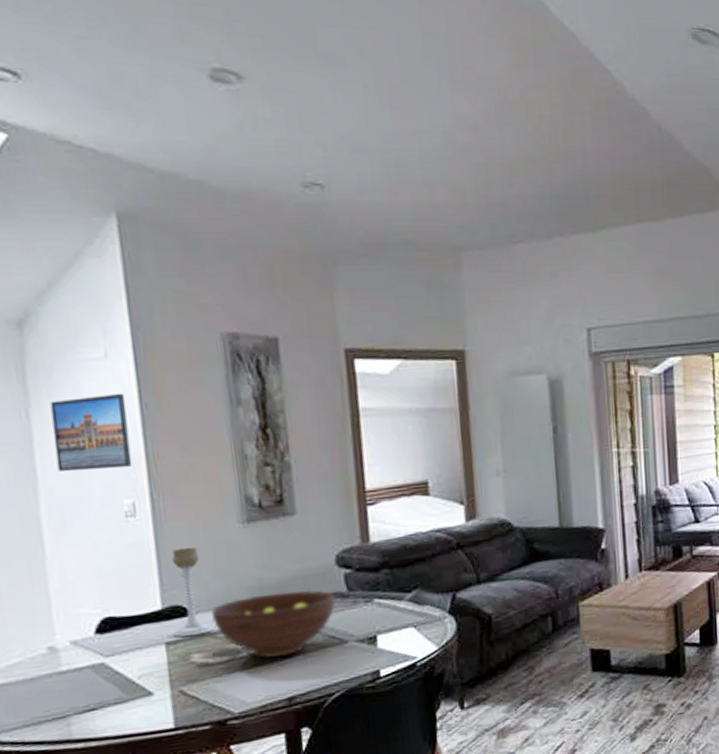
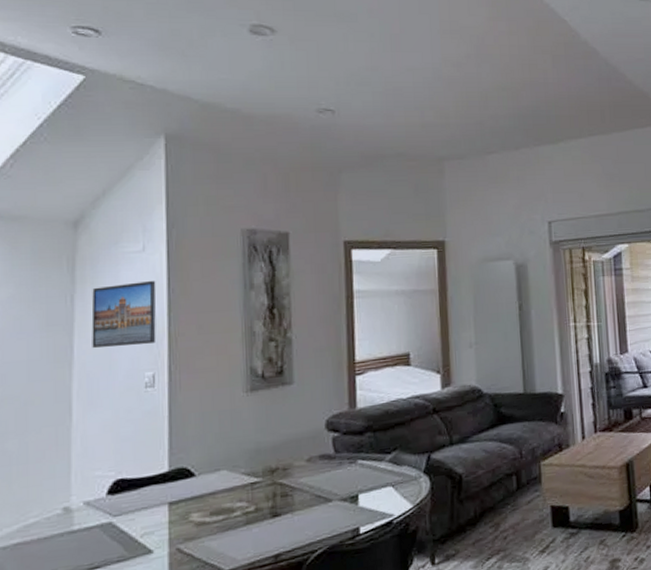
candle holder: present [172,547,214,637] -> none [175,414,213,497]
fruit bowl: present [211,589,336,658] -> none [211,452,323,517]

